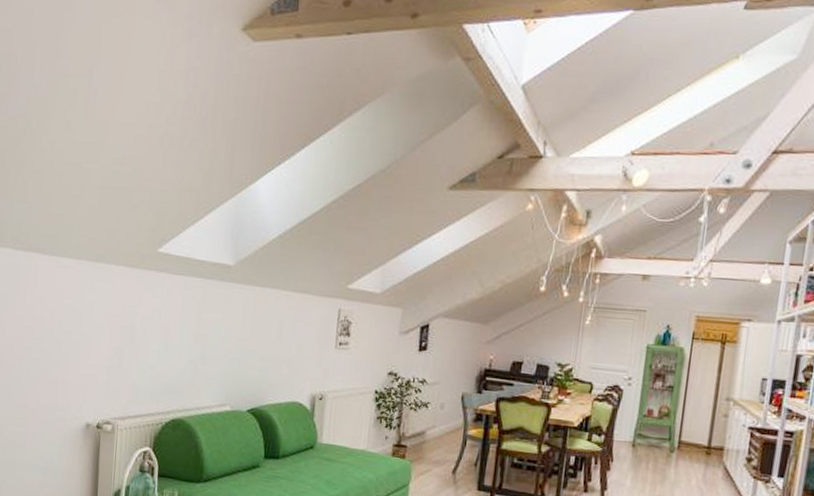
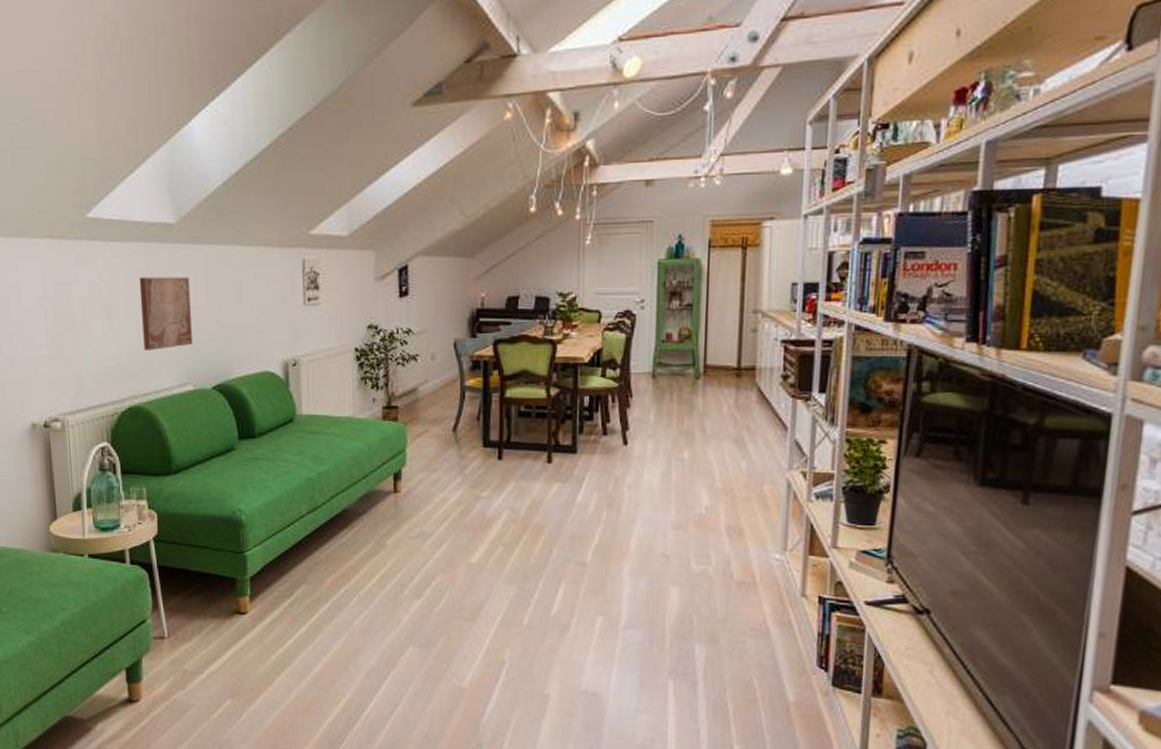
wall art: none [192,308,239,373] -> present [139,276,193,350]

